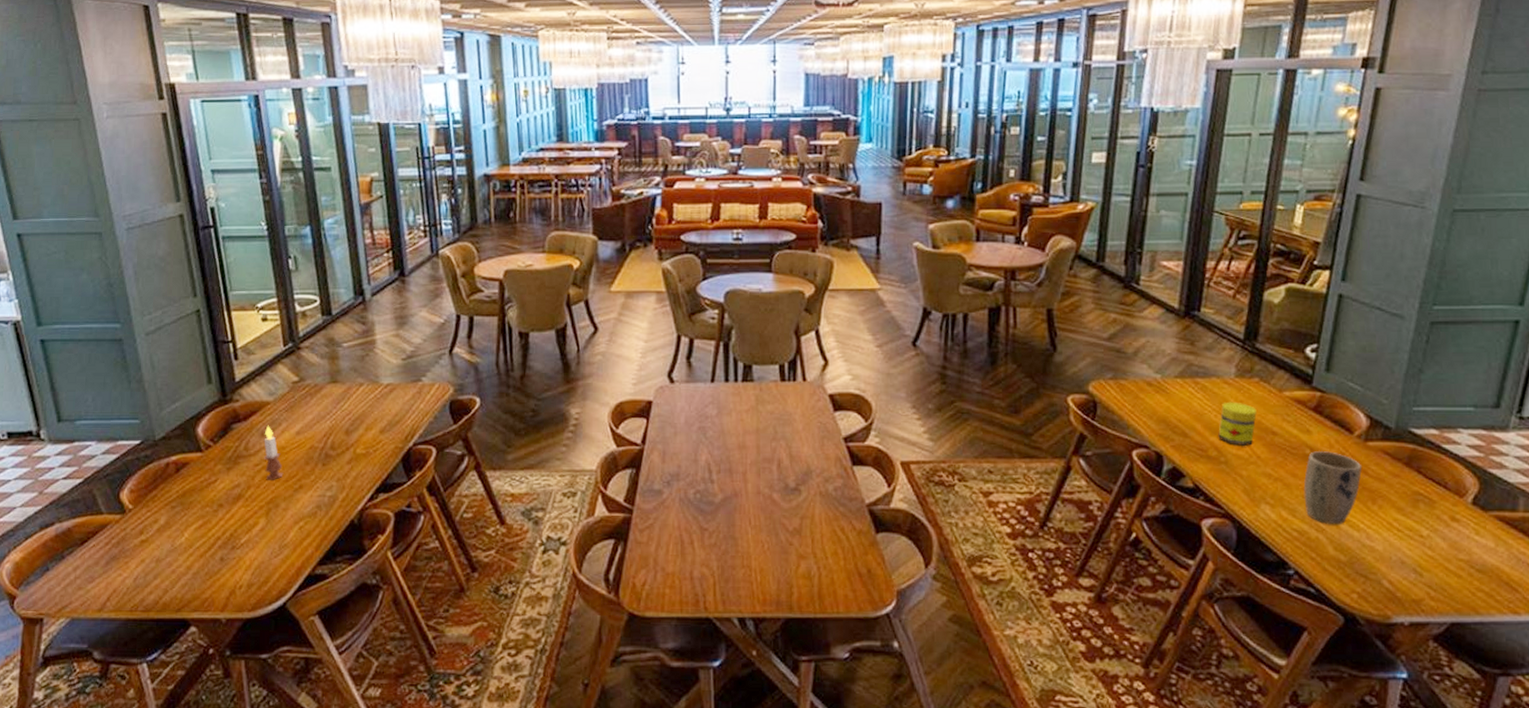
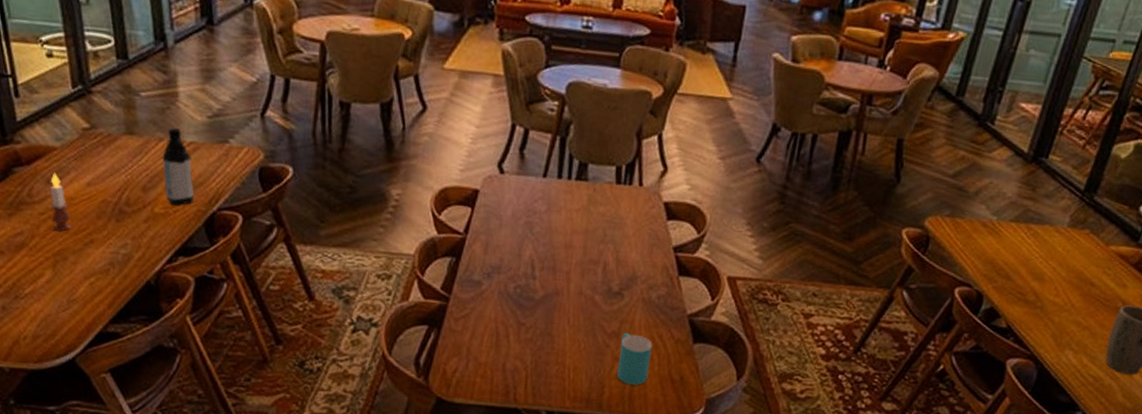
water bottle: none [362,373,392,445] -> present [162,128,195,206]
cup: none [803,529,836,582] -> present [617,333,653,385]
jar: present [1218,401,1257,446] -> none [1039,250,1081,294]

